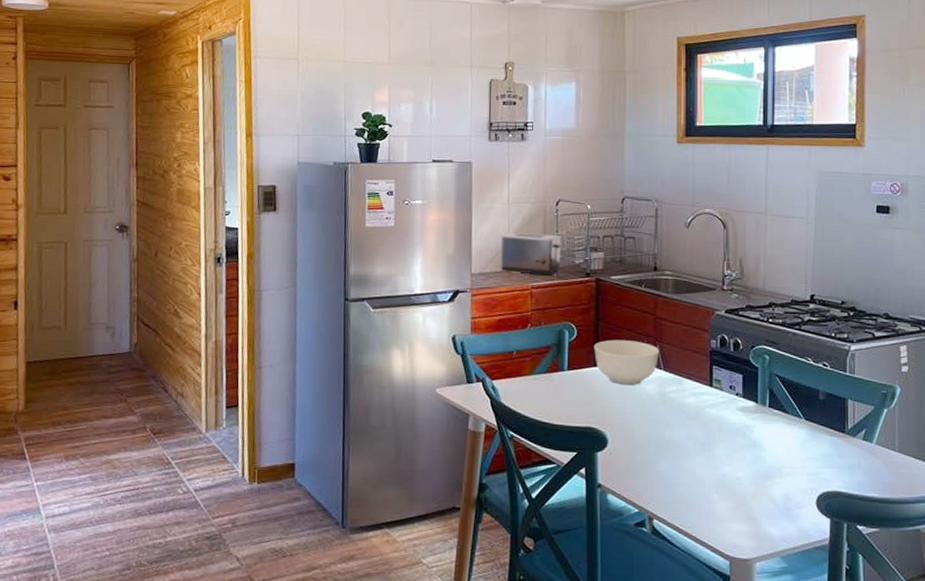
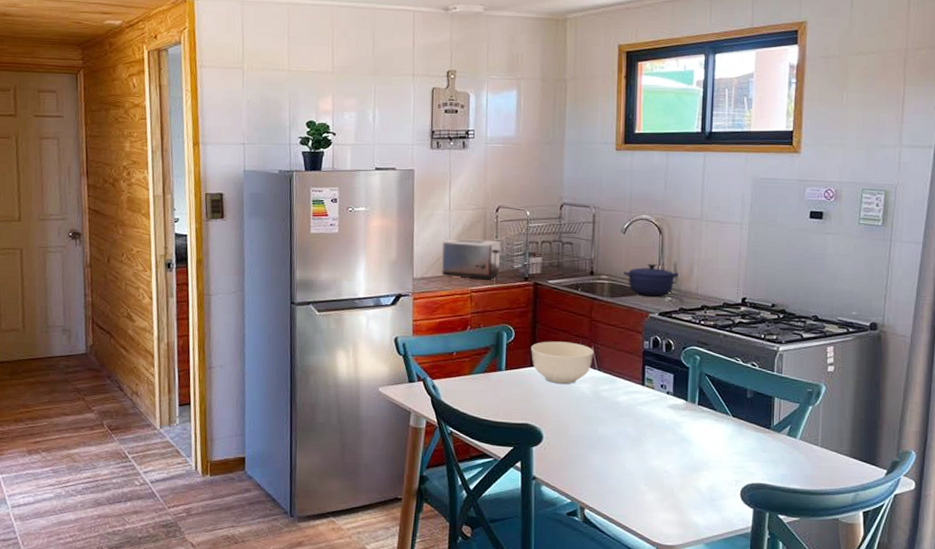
cooking pot: none [688,258,744,293] -> present [623,263,678,297]

